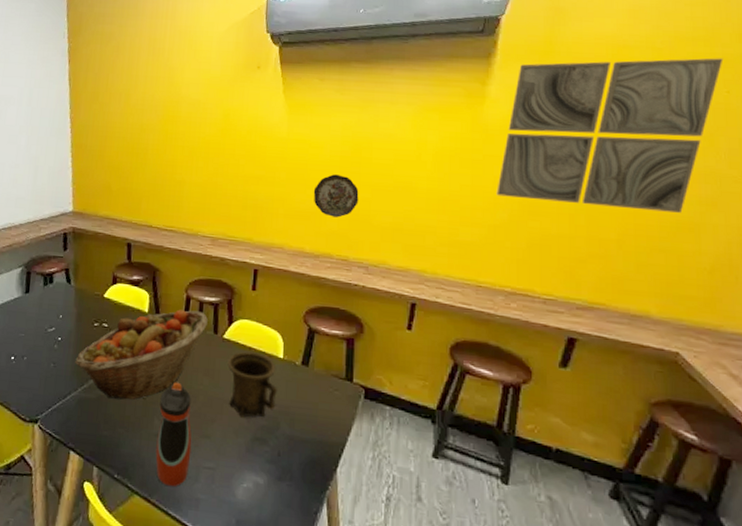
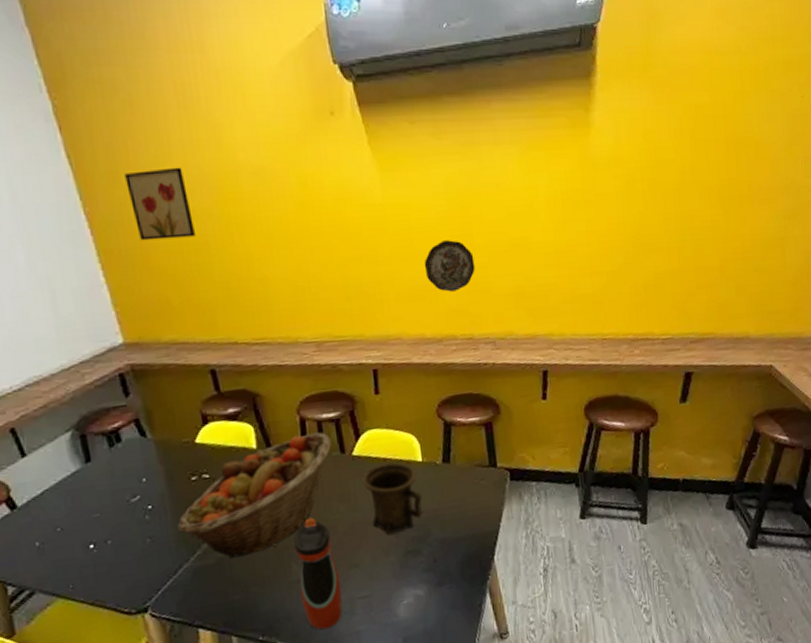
wall art: none [101,94,142,144] -> present [125,167,195,241]
wall art: present [496,58,723,213] -> none [610,60,798,239]

